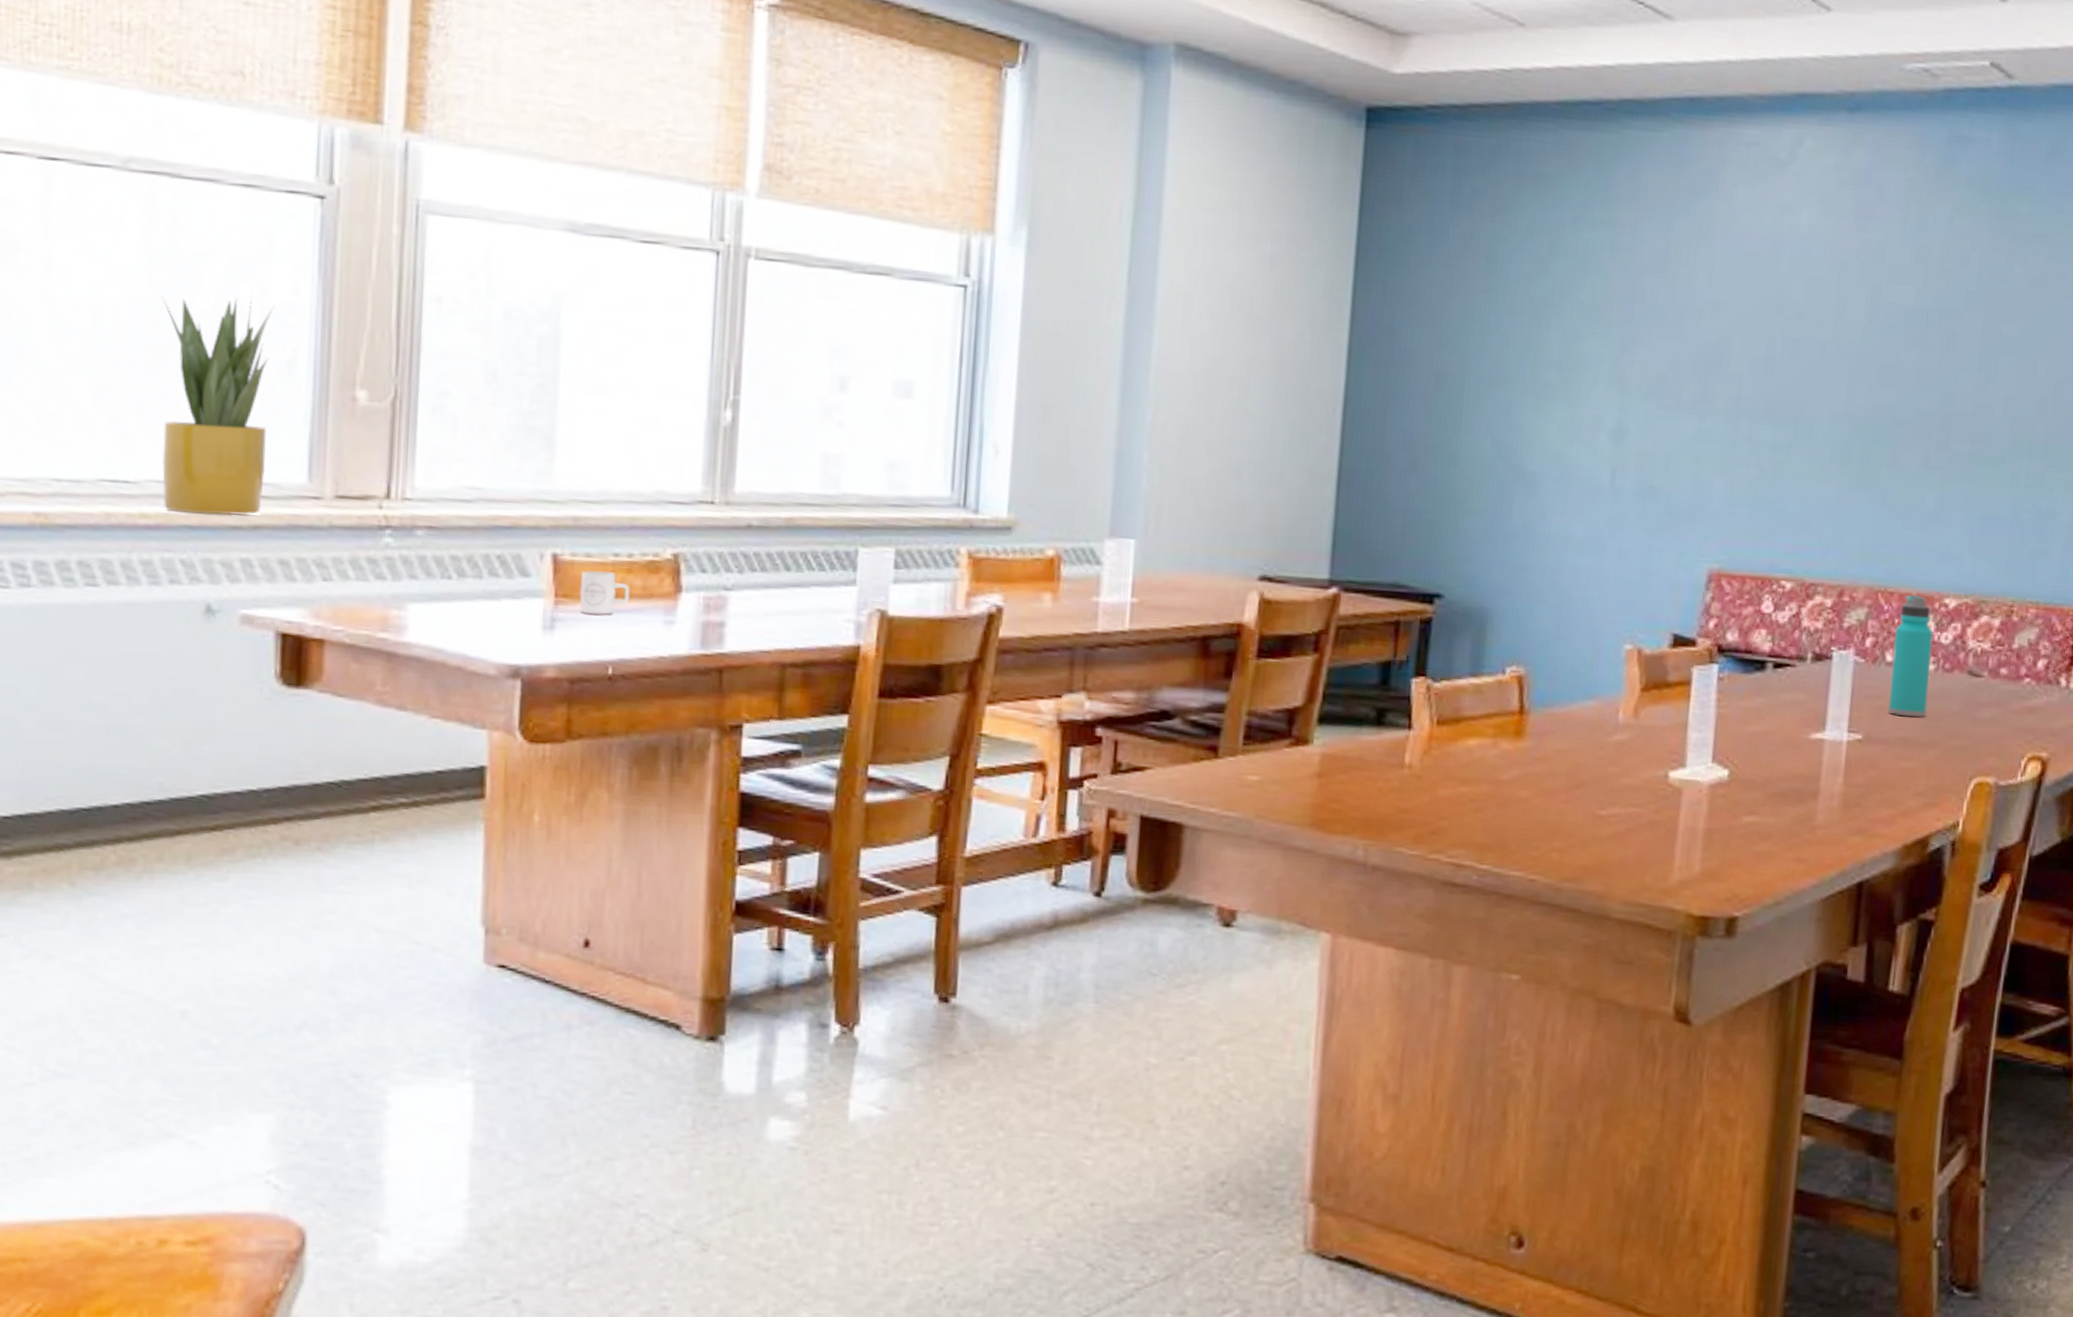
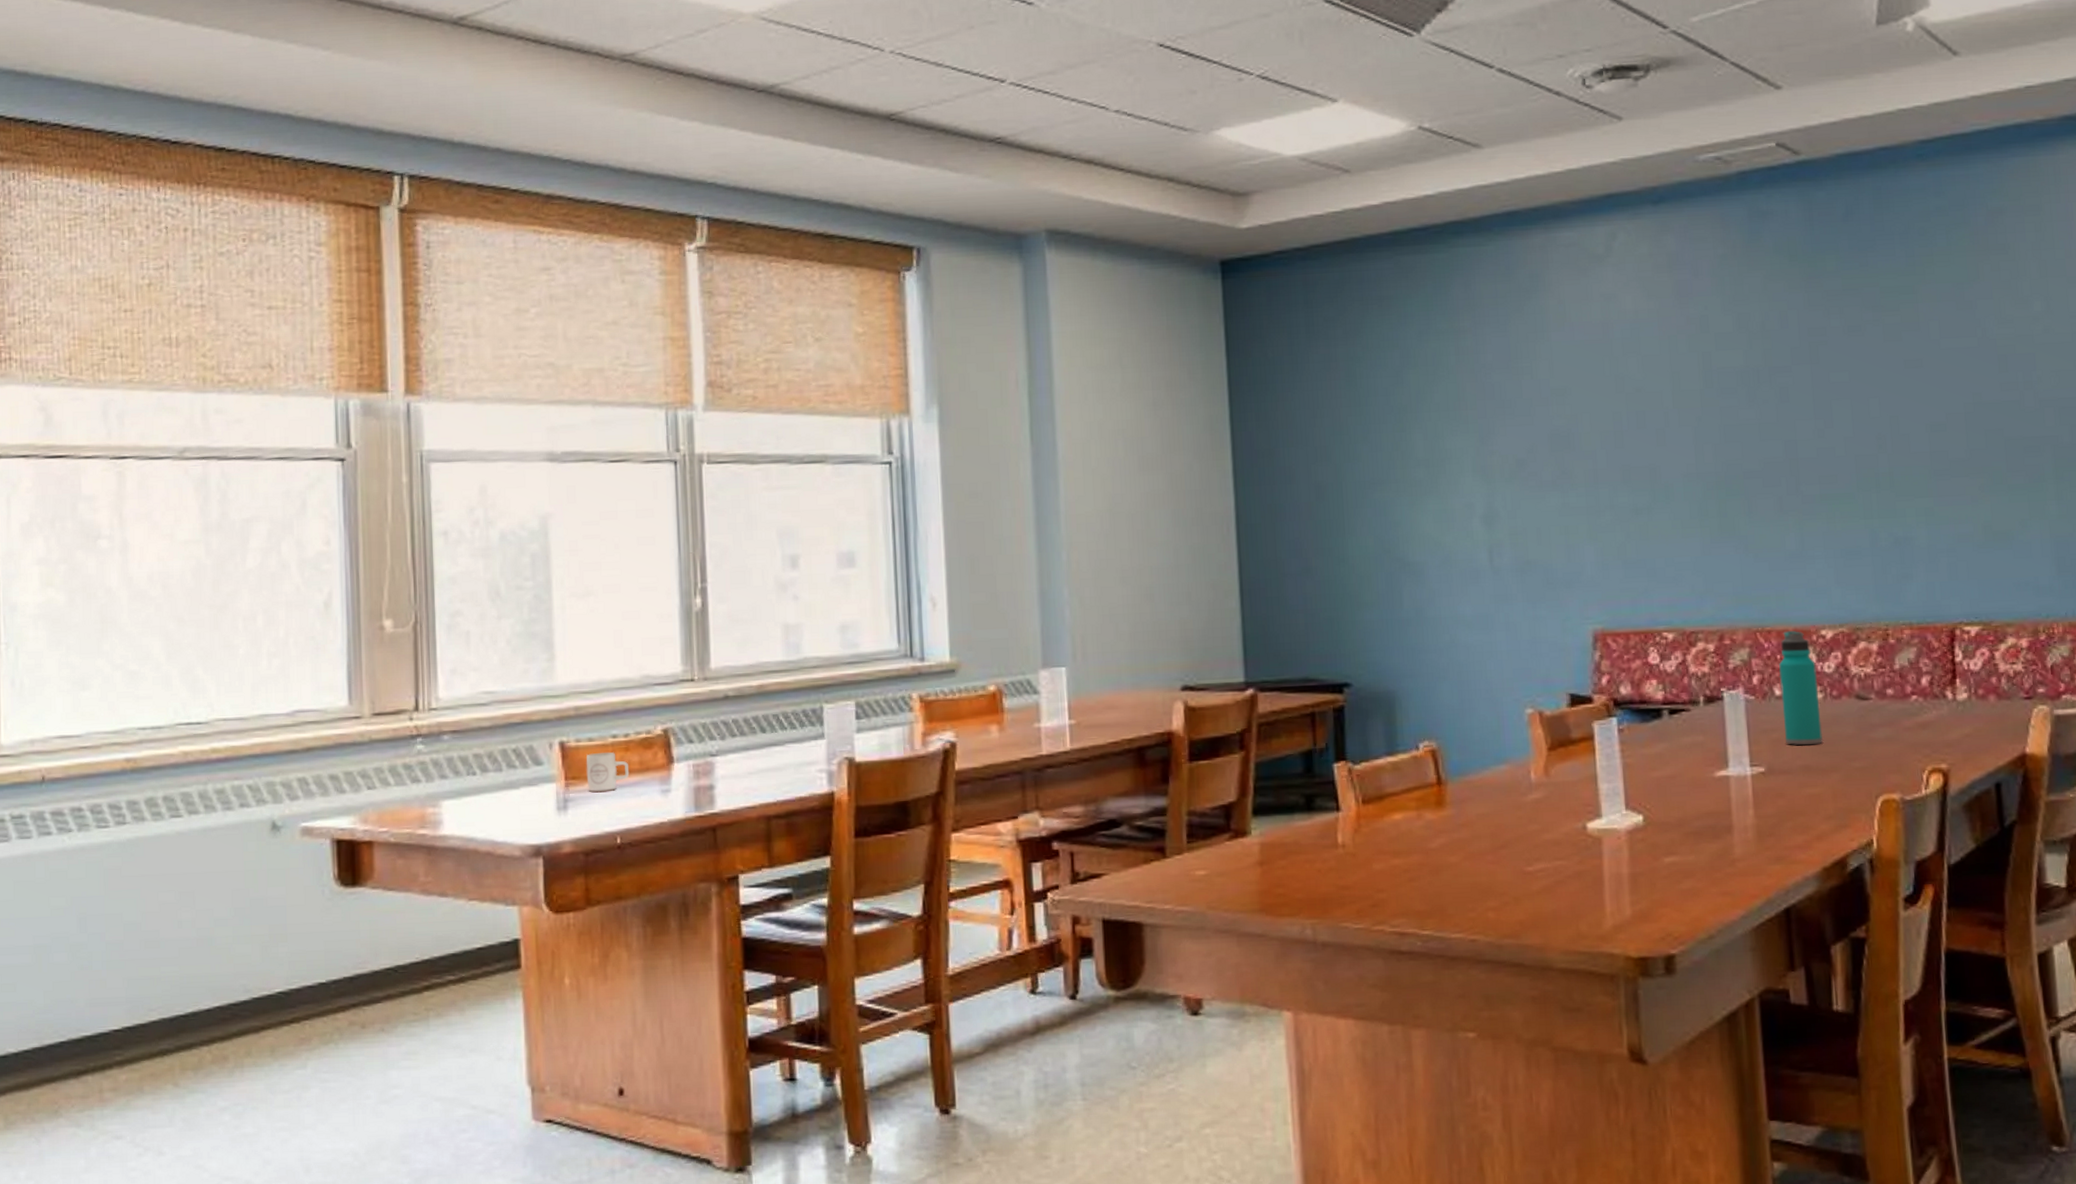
planter: present [161,294,275,516] -> none [217,549,313,744]

